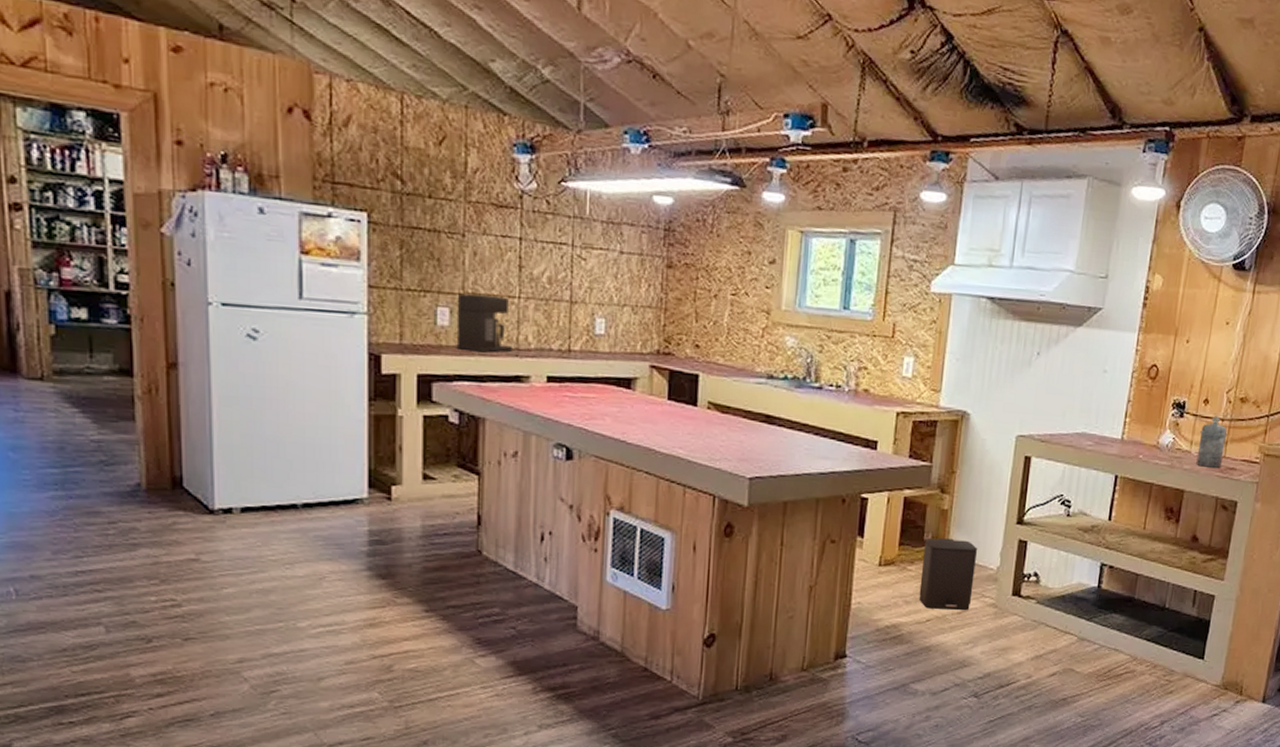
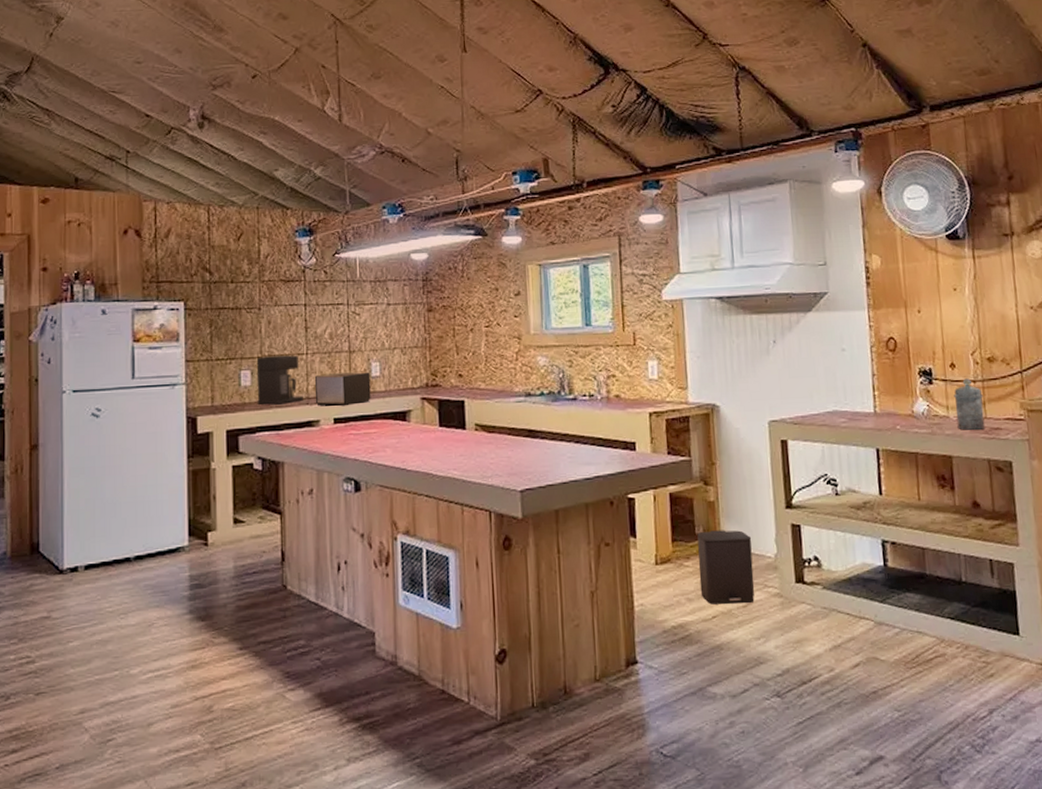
toaster: none [526,324,593,365] -> present [314,372,371,407]

